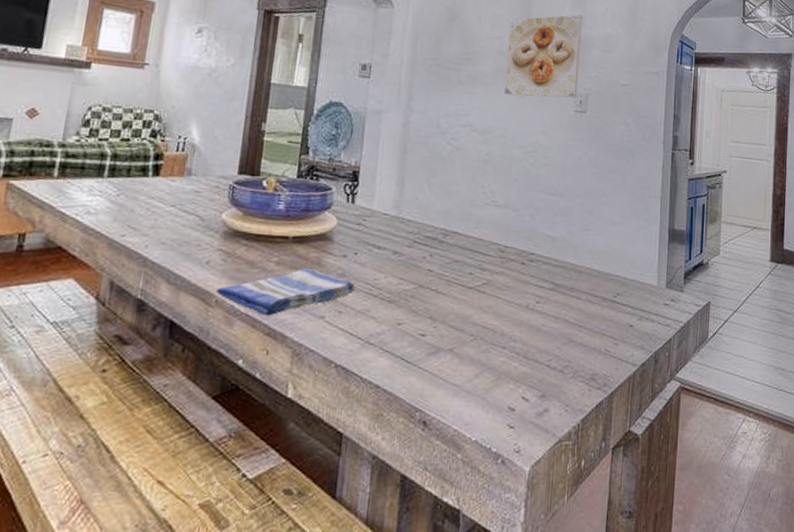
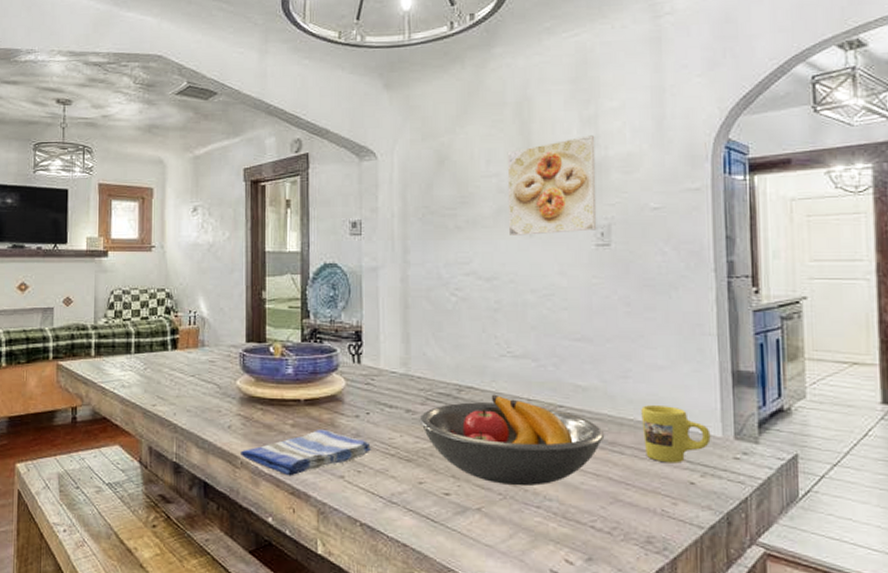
fruit bowl: none [404,240,566,328] -> present [419,394,605,487]
mug: none [596,256,649,308] -> present [641,405,711,463]

